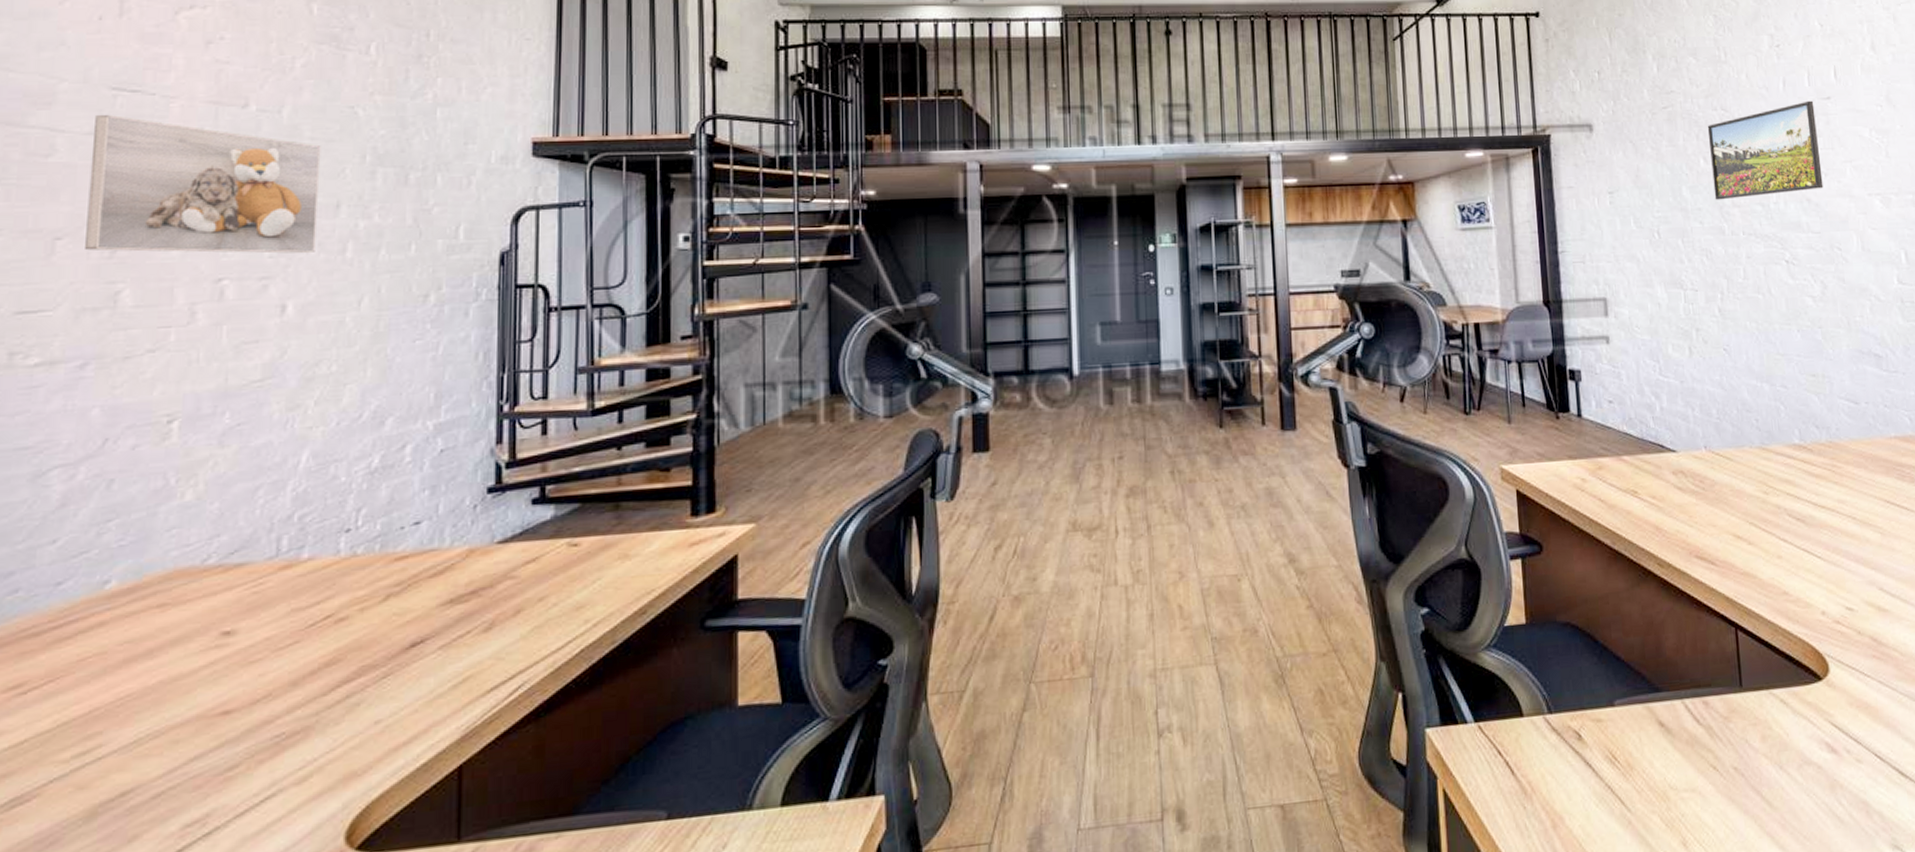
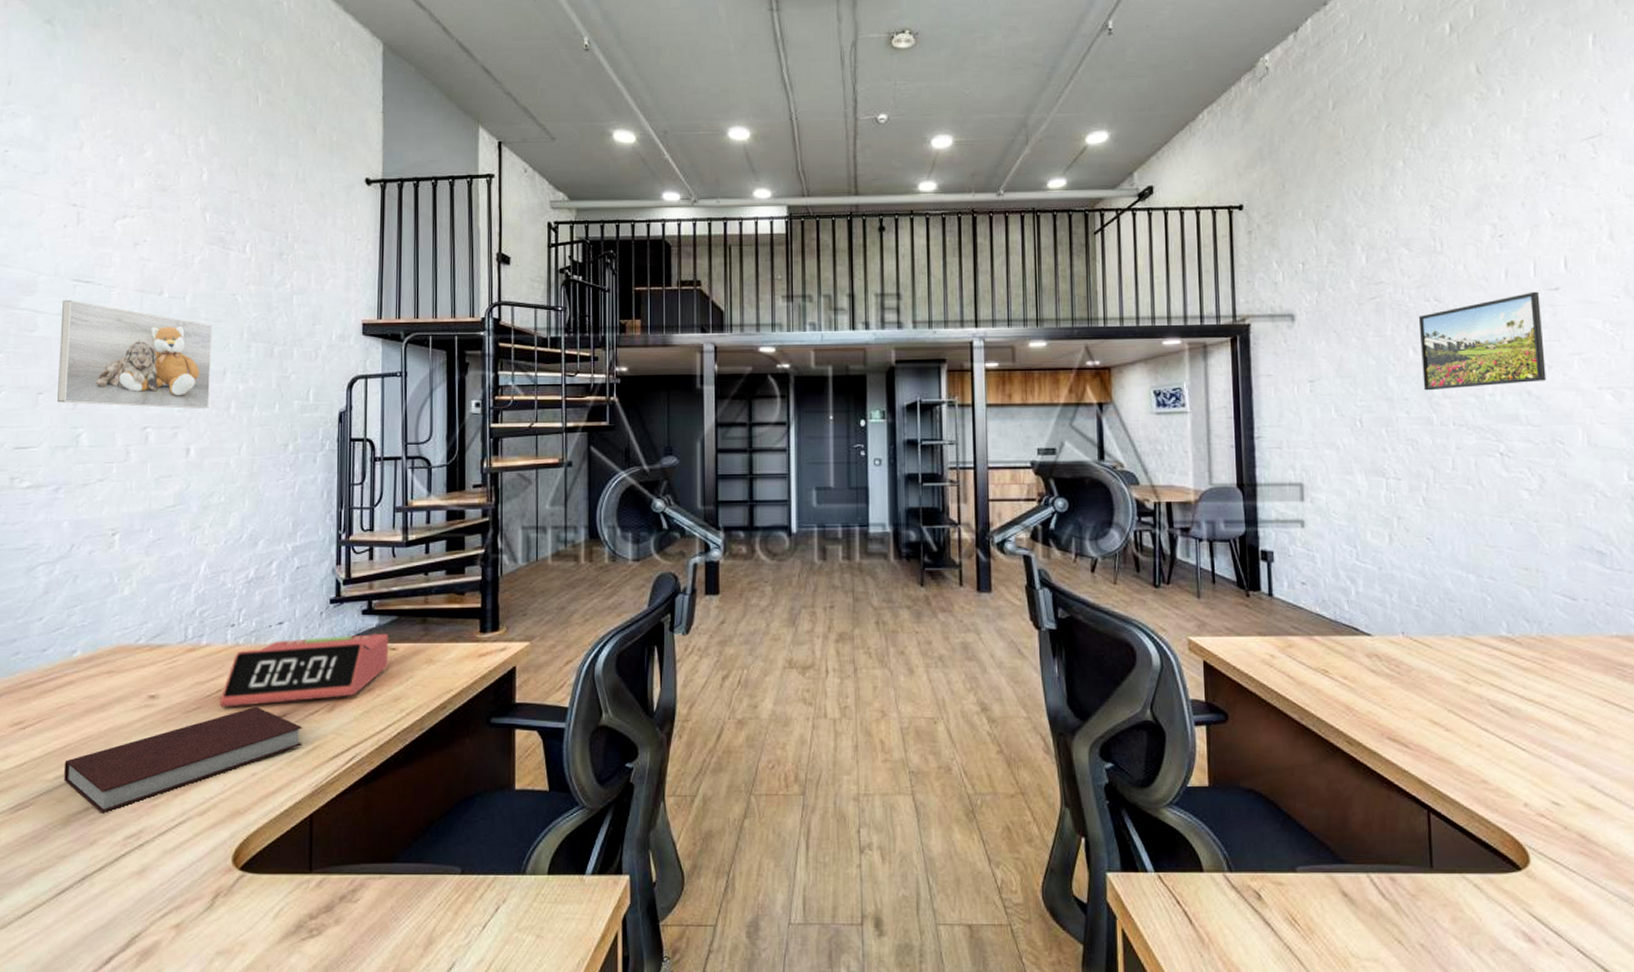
notebook: none [88,633,449,798] -> present [64,706,303,814]
alarm clock: none [326,525,569,639] -> present [219,633,389,707]

